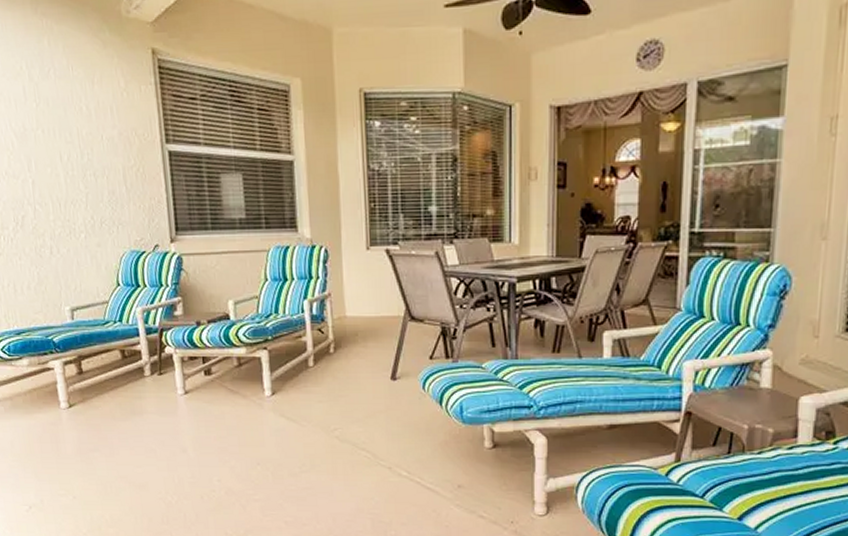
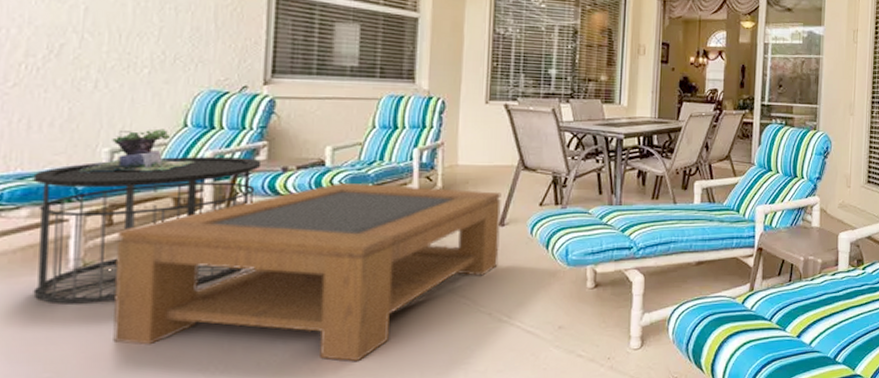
side table: none [25,313,180,438] -> present [33,157,262,304]
potted plant: none [53,288,130,328] -> present [78,128,195,172]
coffee table: none [86,335,394,503] -> present [112,182,501,362]

